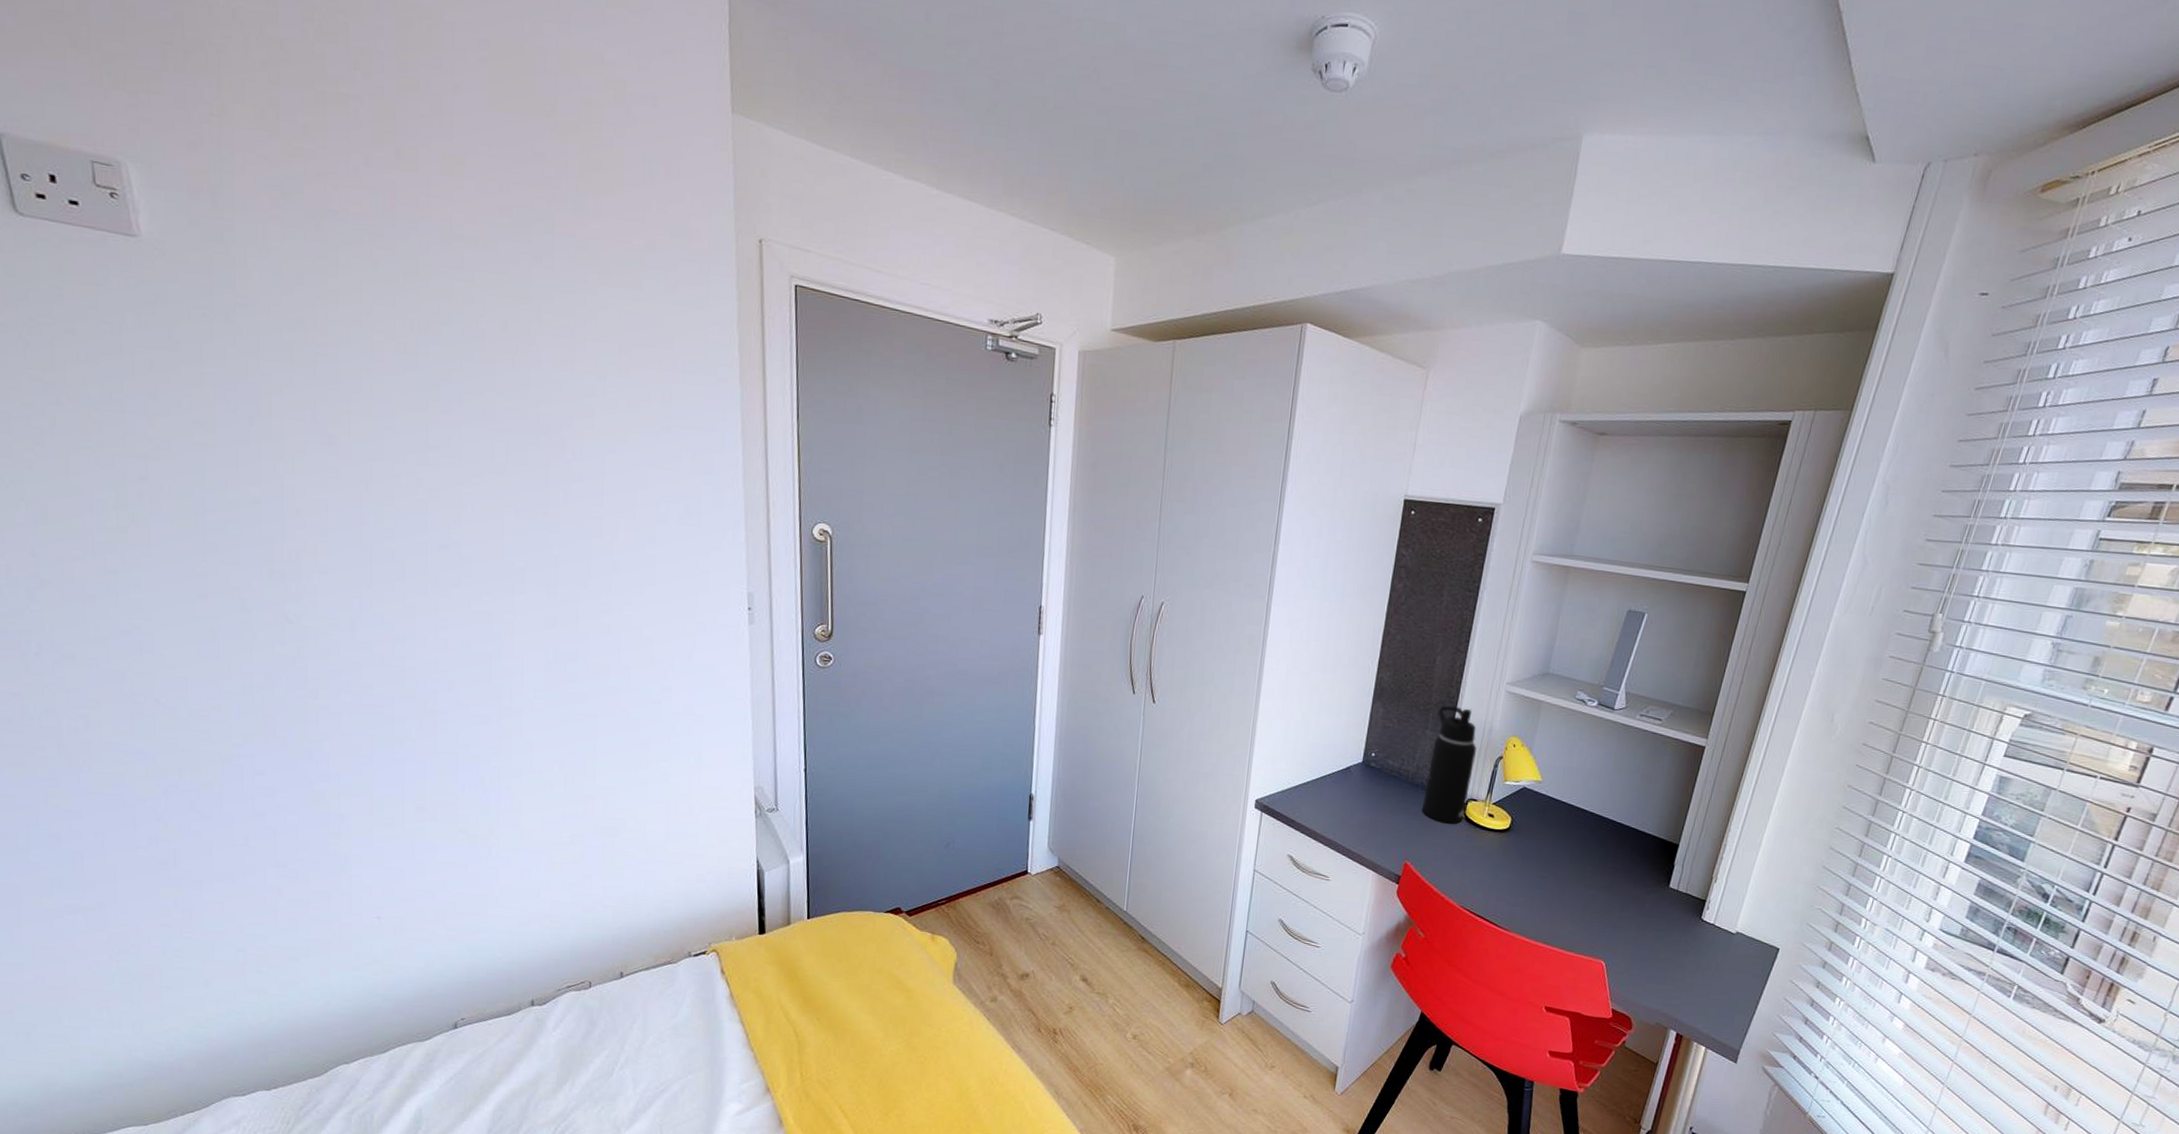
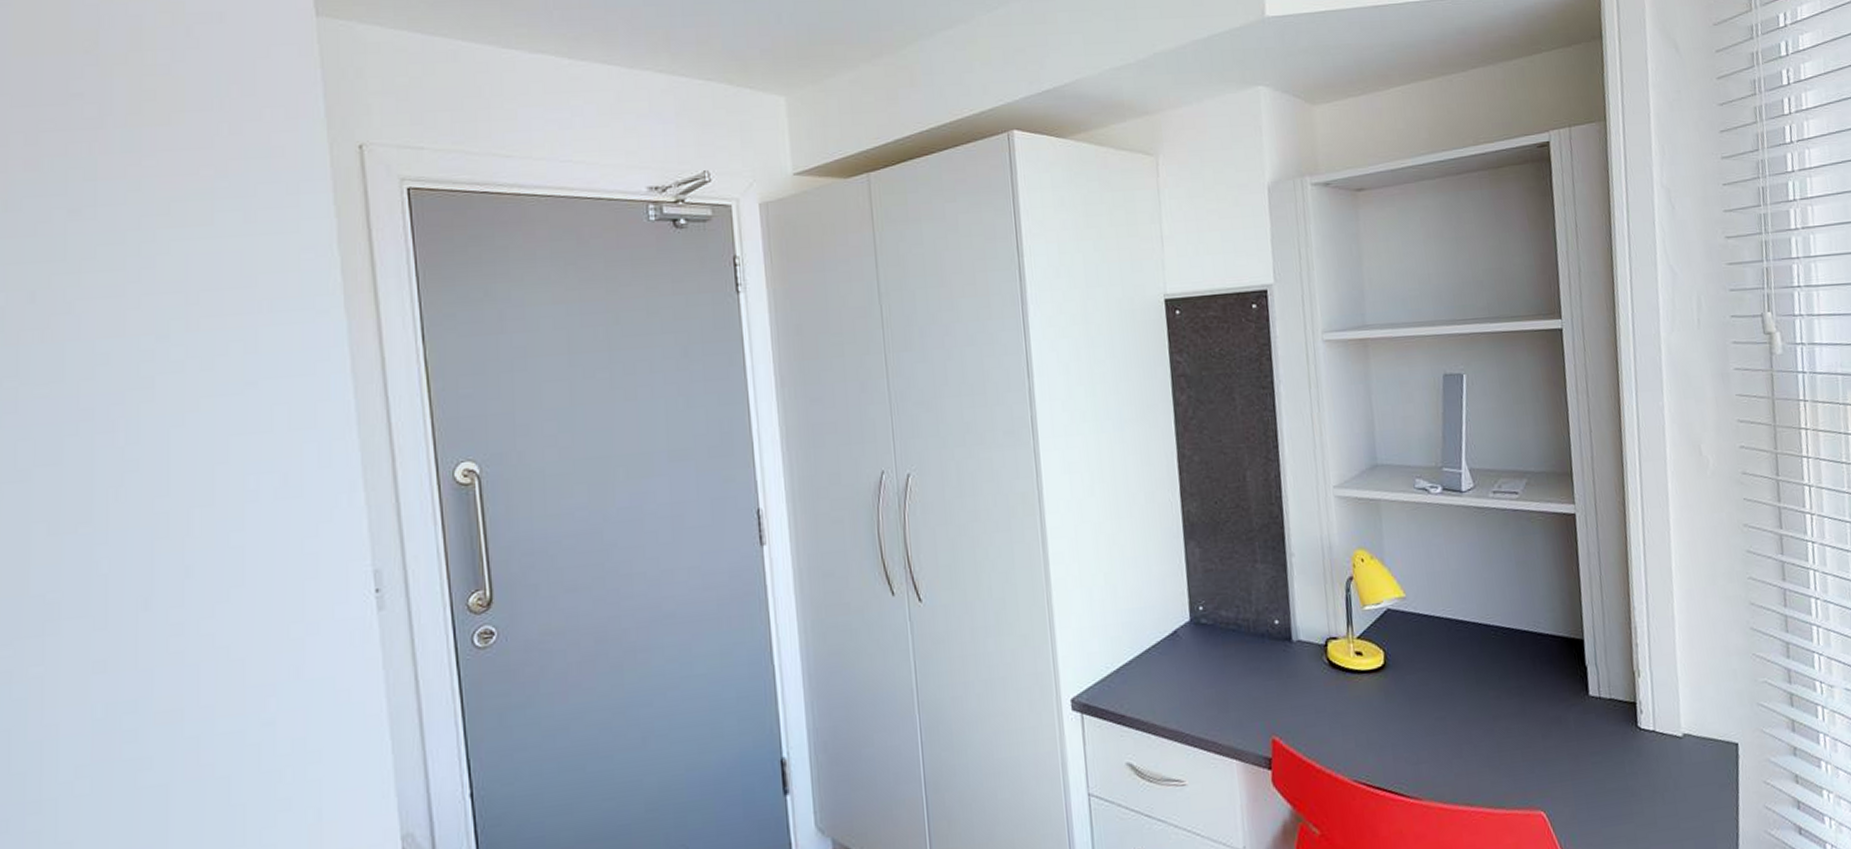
water bottle: present [1422,705,1476,825] -> none [1263,527,1328,678]

